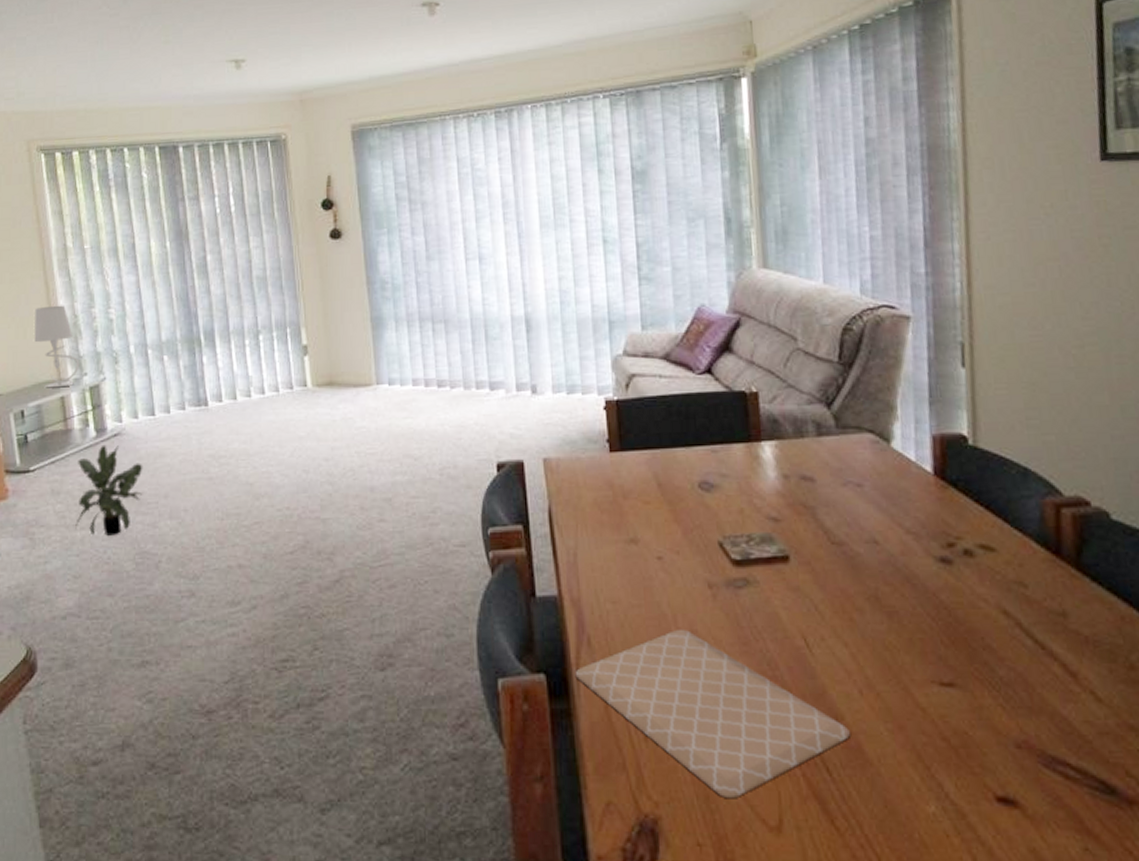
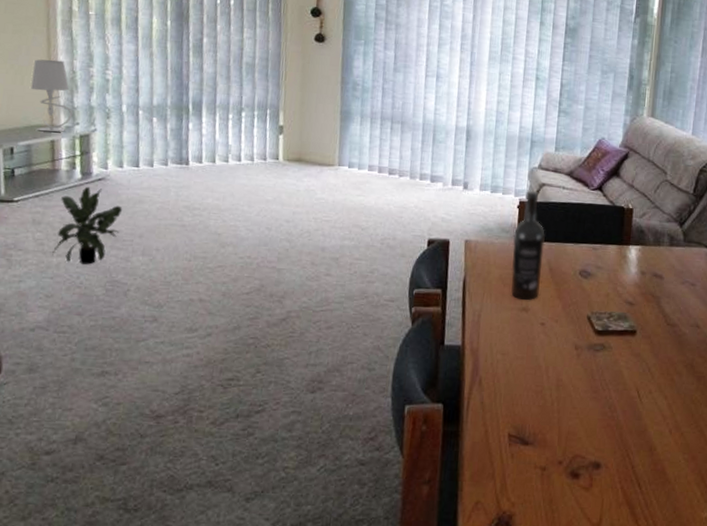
placemat: present [575,629,850,799] -> none [466,377,658,503]
wine bottle: none [604,384,649,528] -> present [511,190,546,300]

